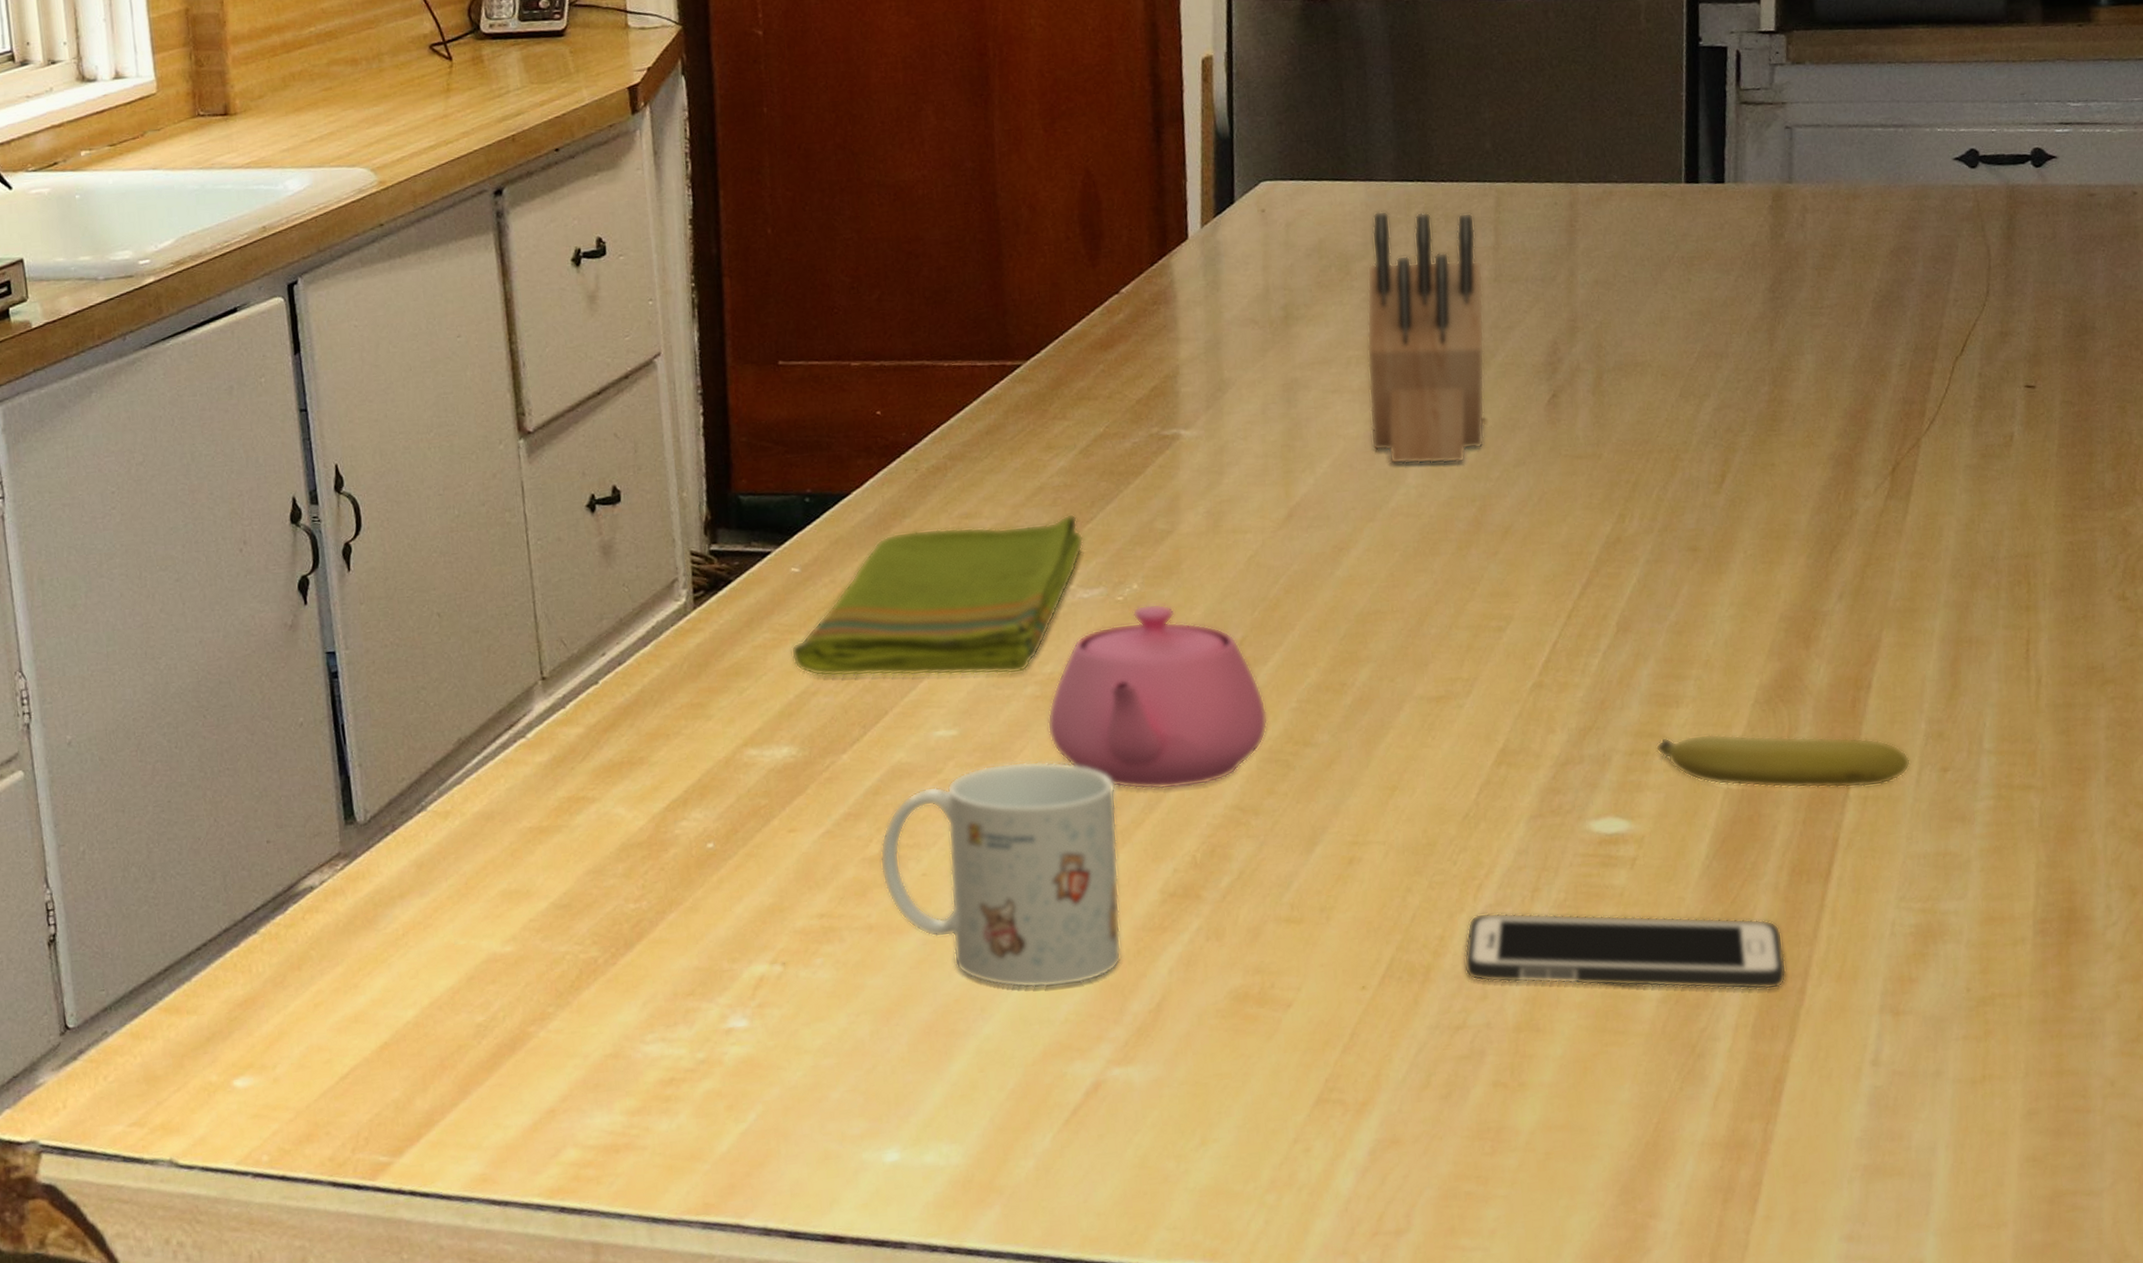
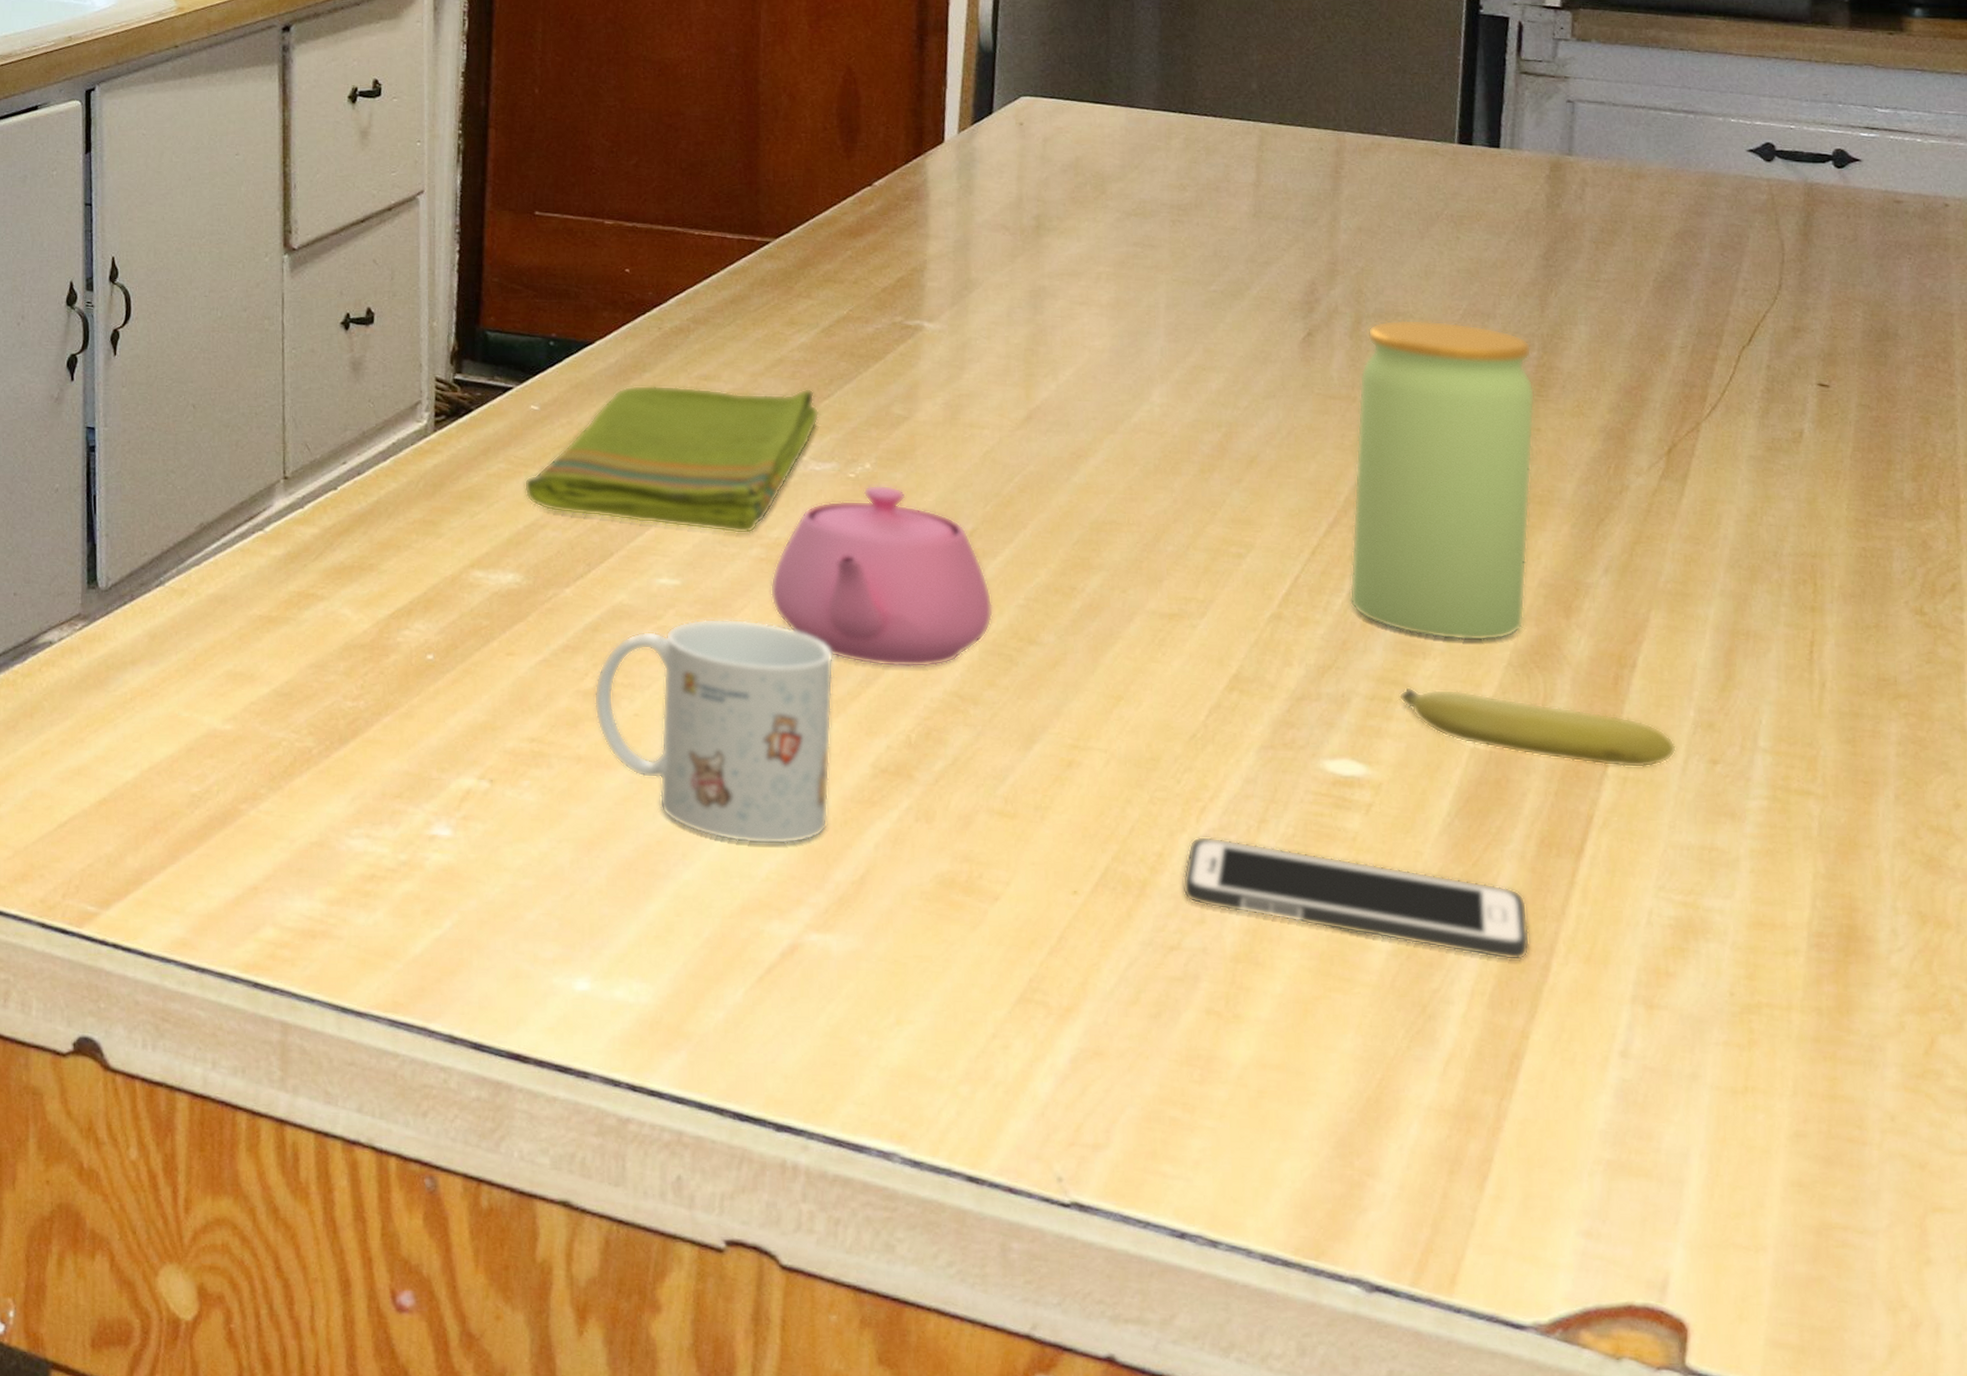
knife block: present [1366,210,1485,465] -> none [1116,137,1242,388]
jar: none [1603,366,1769,686] -> present [1349,319,1536,641]

